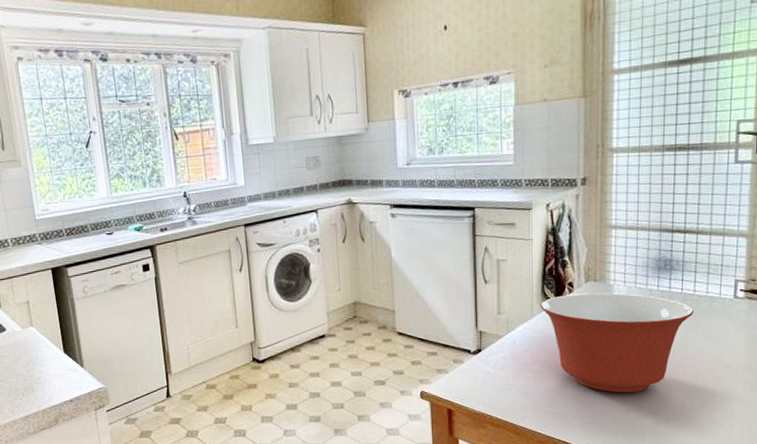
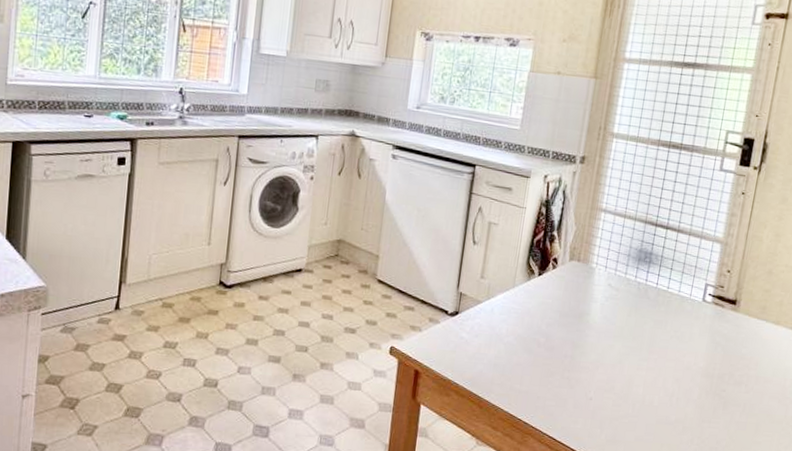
mixing bowl: present [541,293,693,393] -> none [523,270,665,381]

